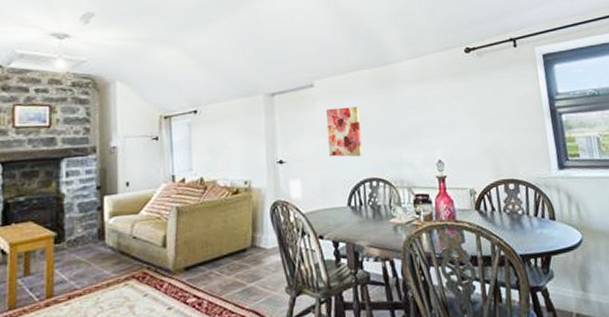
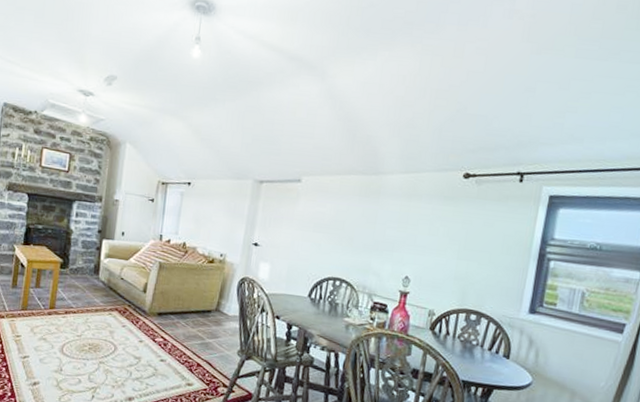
wall art: present [326,106,363,157] -> none [301,205,340,256]

